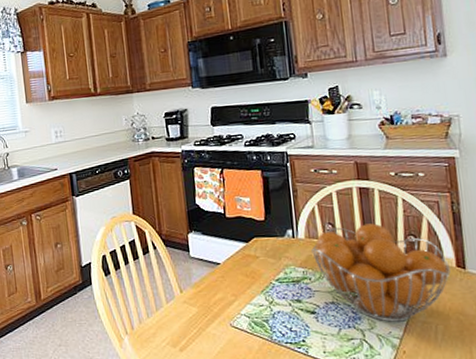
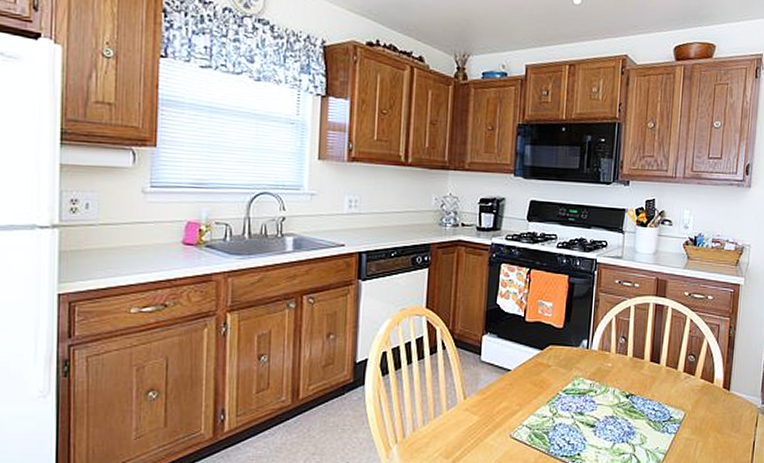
fruit basket: present [311,223,451,322] -> none [602,341,718,438]

